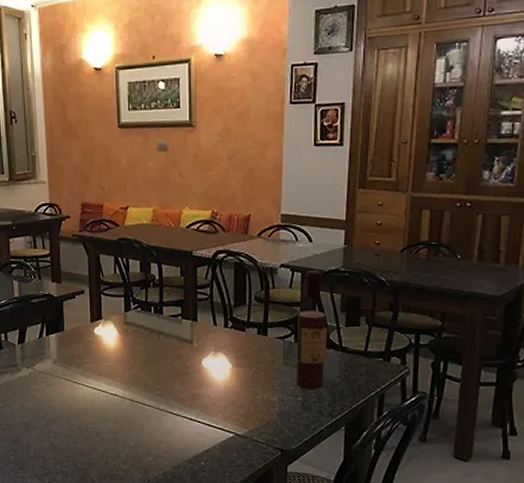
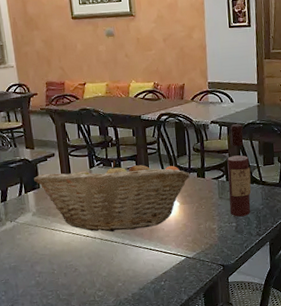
fruit basket: none [58,304,247,392] -> present [34,160,190,232]

